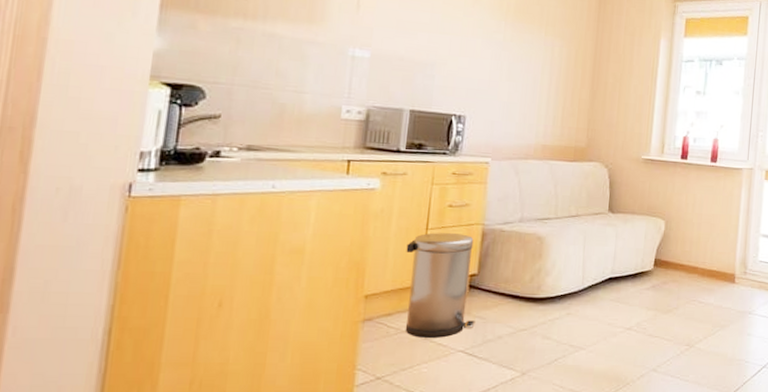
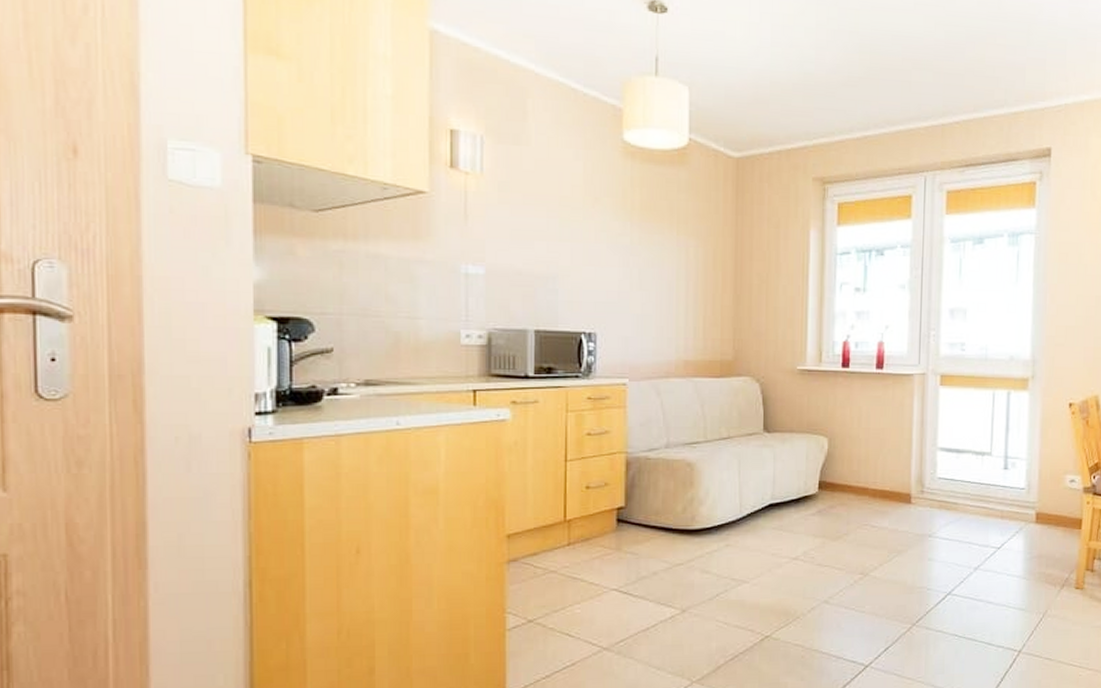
pedal bin: present [406,232,475,338] -> none [546,464,627,577]

